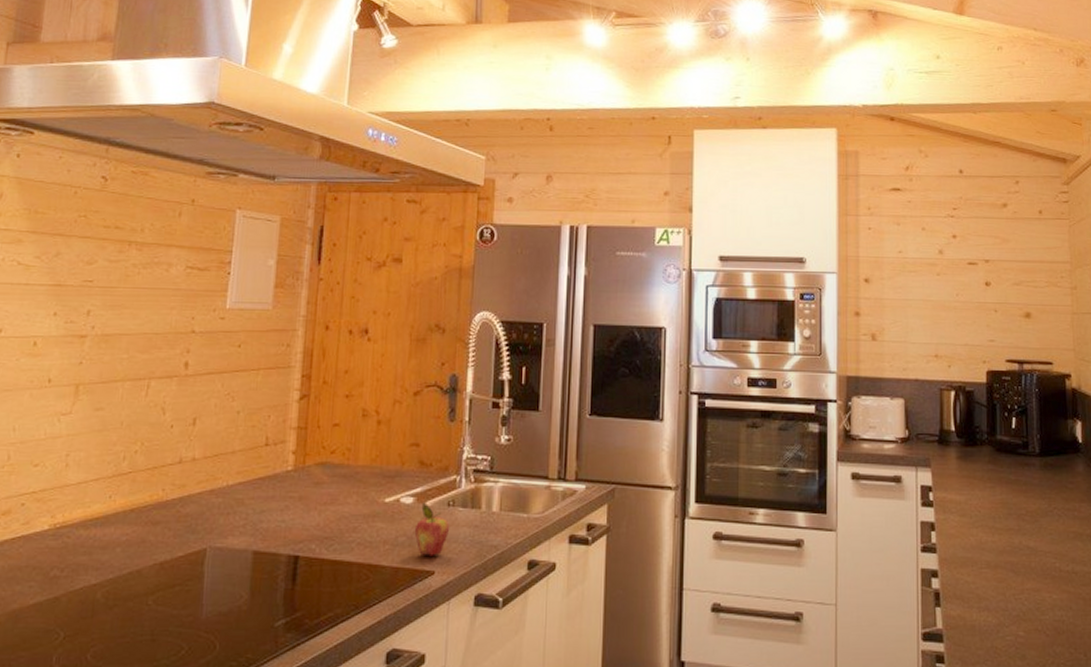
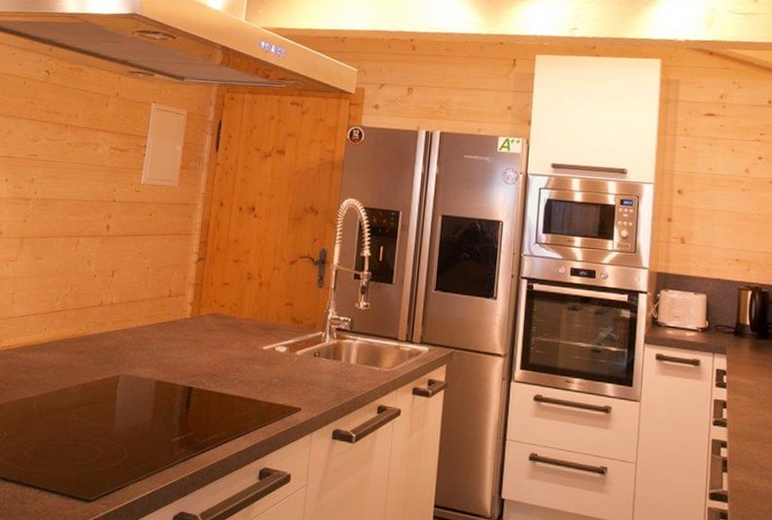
fruit: present [414,502,450,556] -> none [286,352,315,396]

